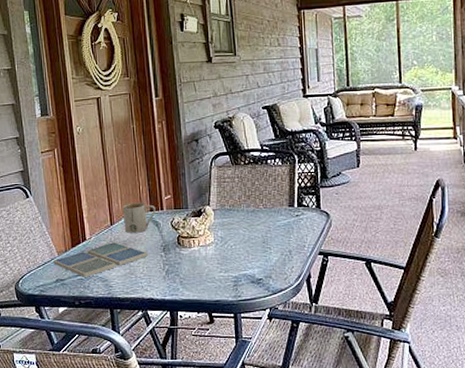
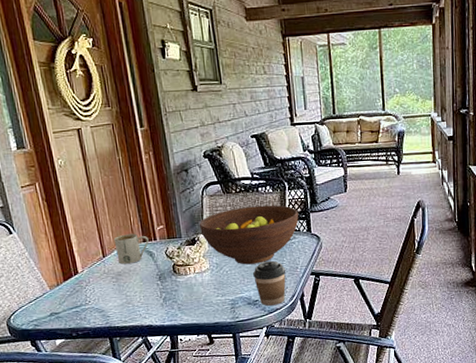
drink coaster: present [53,242,148,277] -> none [45,274,144,310]
fruit bowl: none [206,178,308,240] -> present [199,205,299,265]
coffee cup: none [258,237,292,286] -> present [253,260,286,306]

